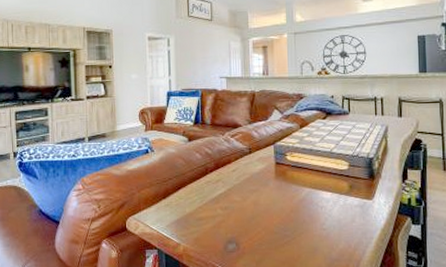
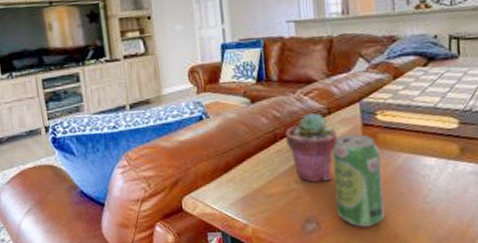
potted succulent: none [215,151,255,209] -> present [285,112,337,182]
beverage can: none [252,170,290,248] -> present [333,133,385,227]

